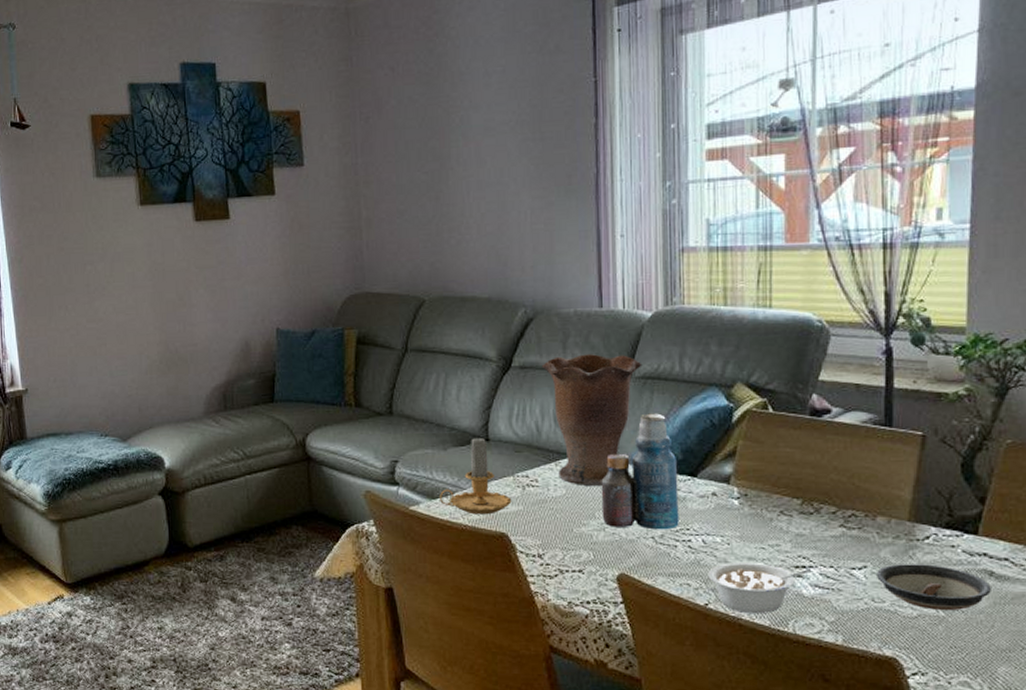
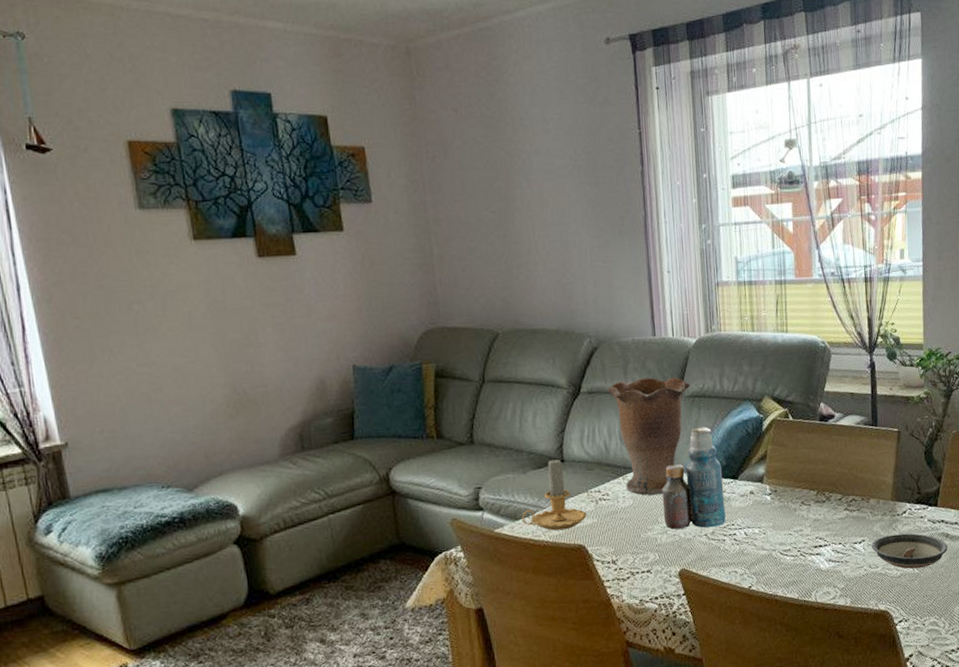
legume: present [707,563,812,613] -> none [750,547,827,590]

